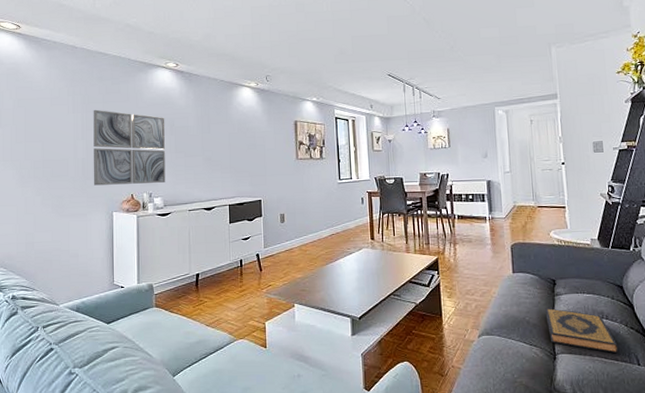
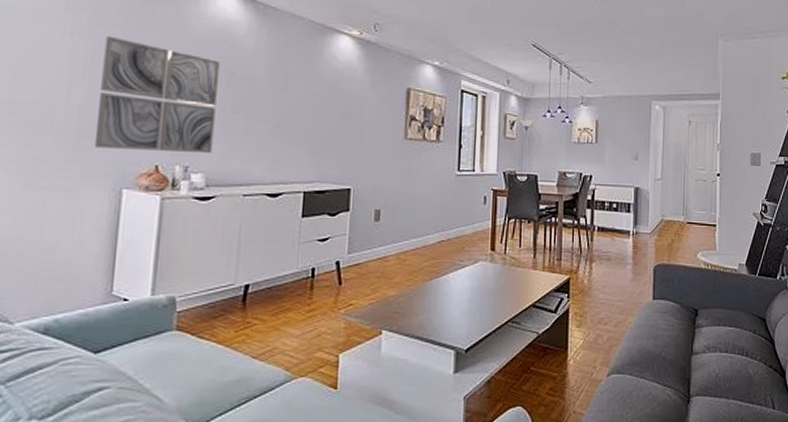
hardback book: present [545,308,619,354] -> none [683,342,755,396]

